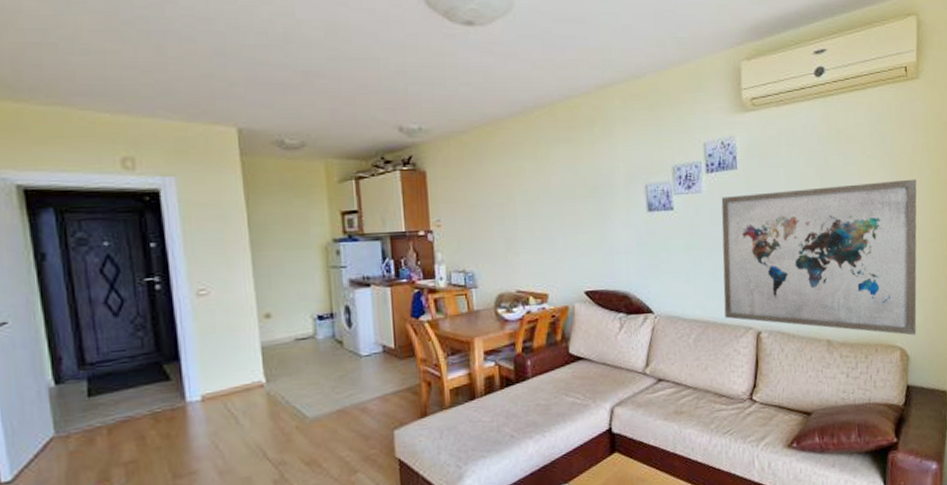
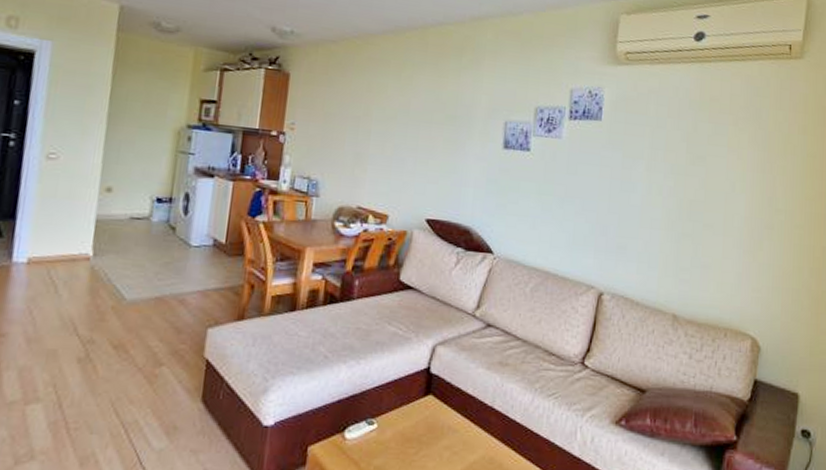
wall art: present [721,179,917,336] -> none [567,146,789,326]

